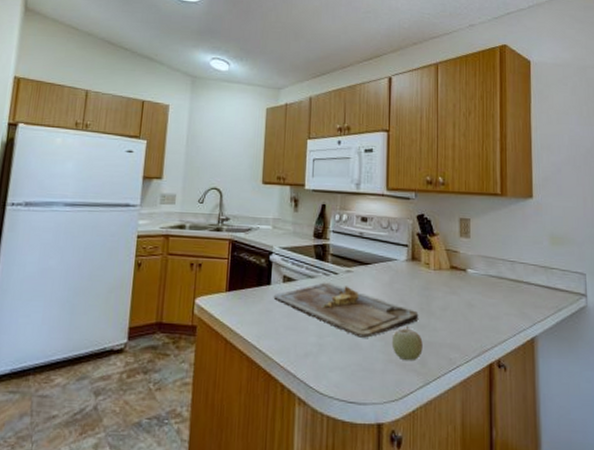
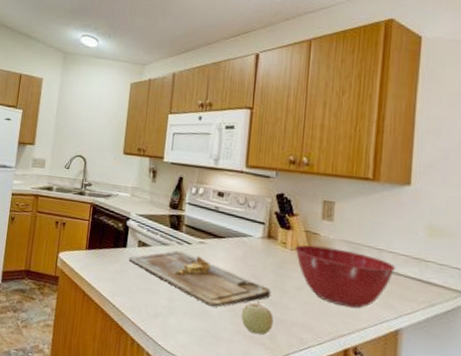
mixing bowl: none [438,263,528,322] -> present [295,244,396,309]

